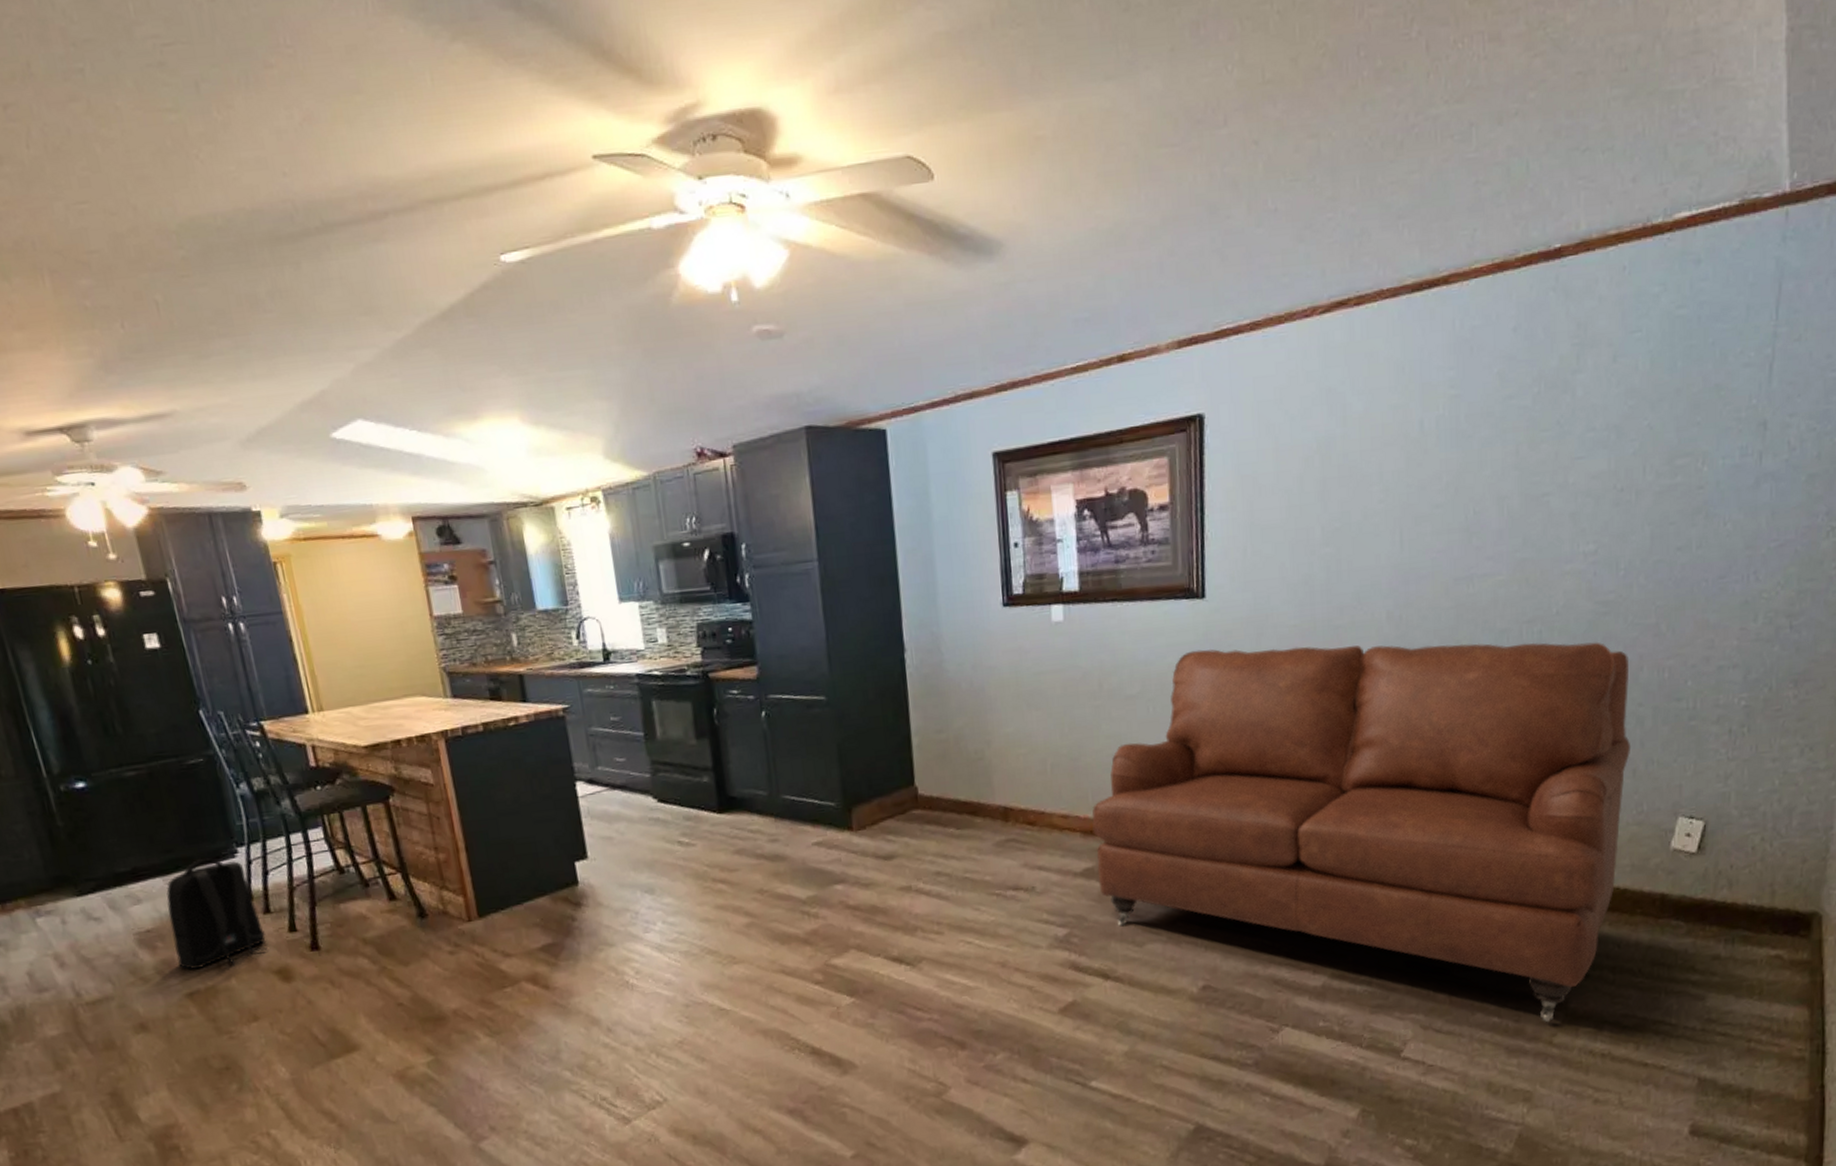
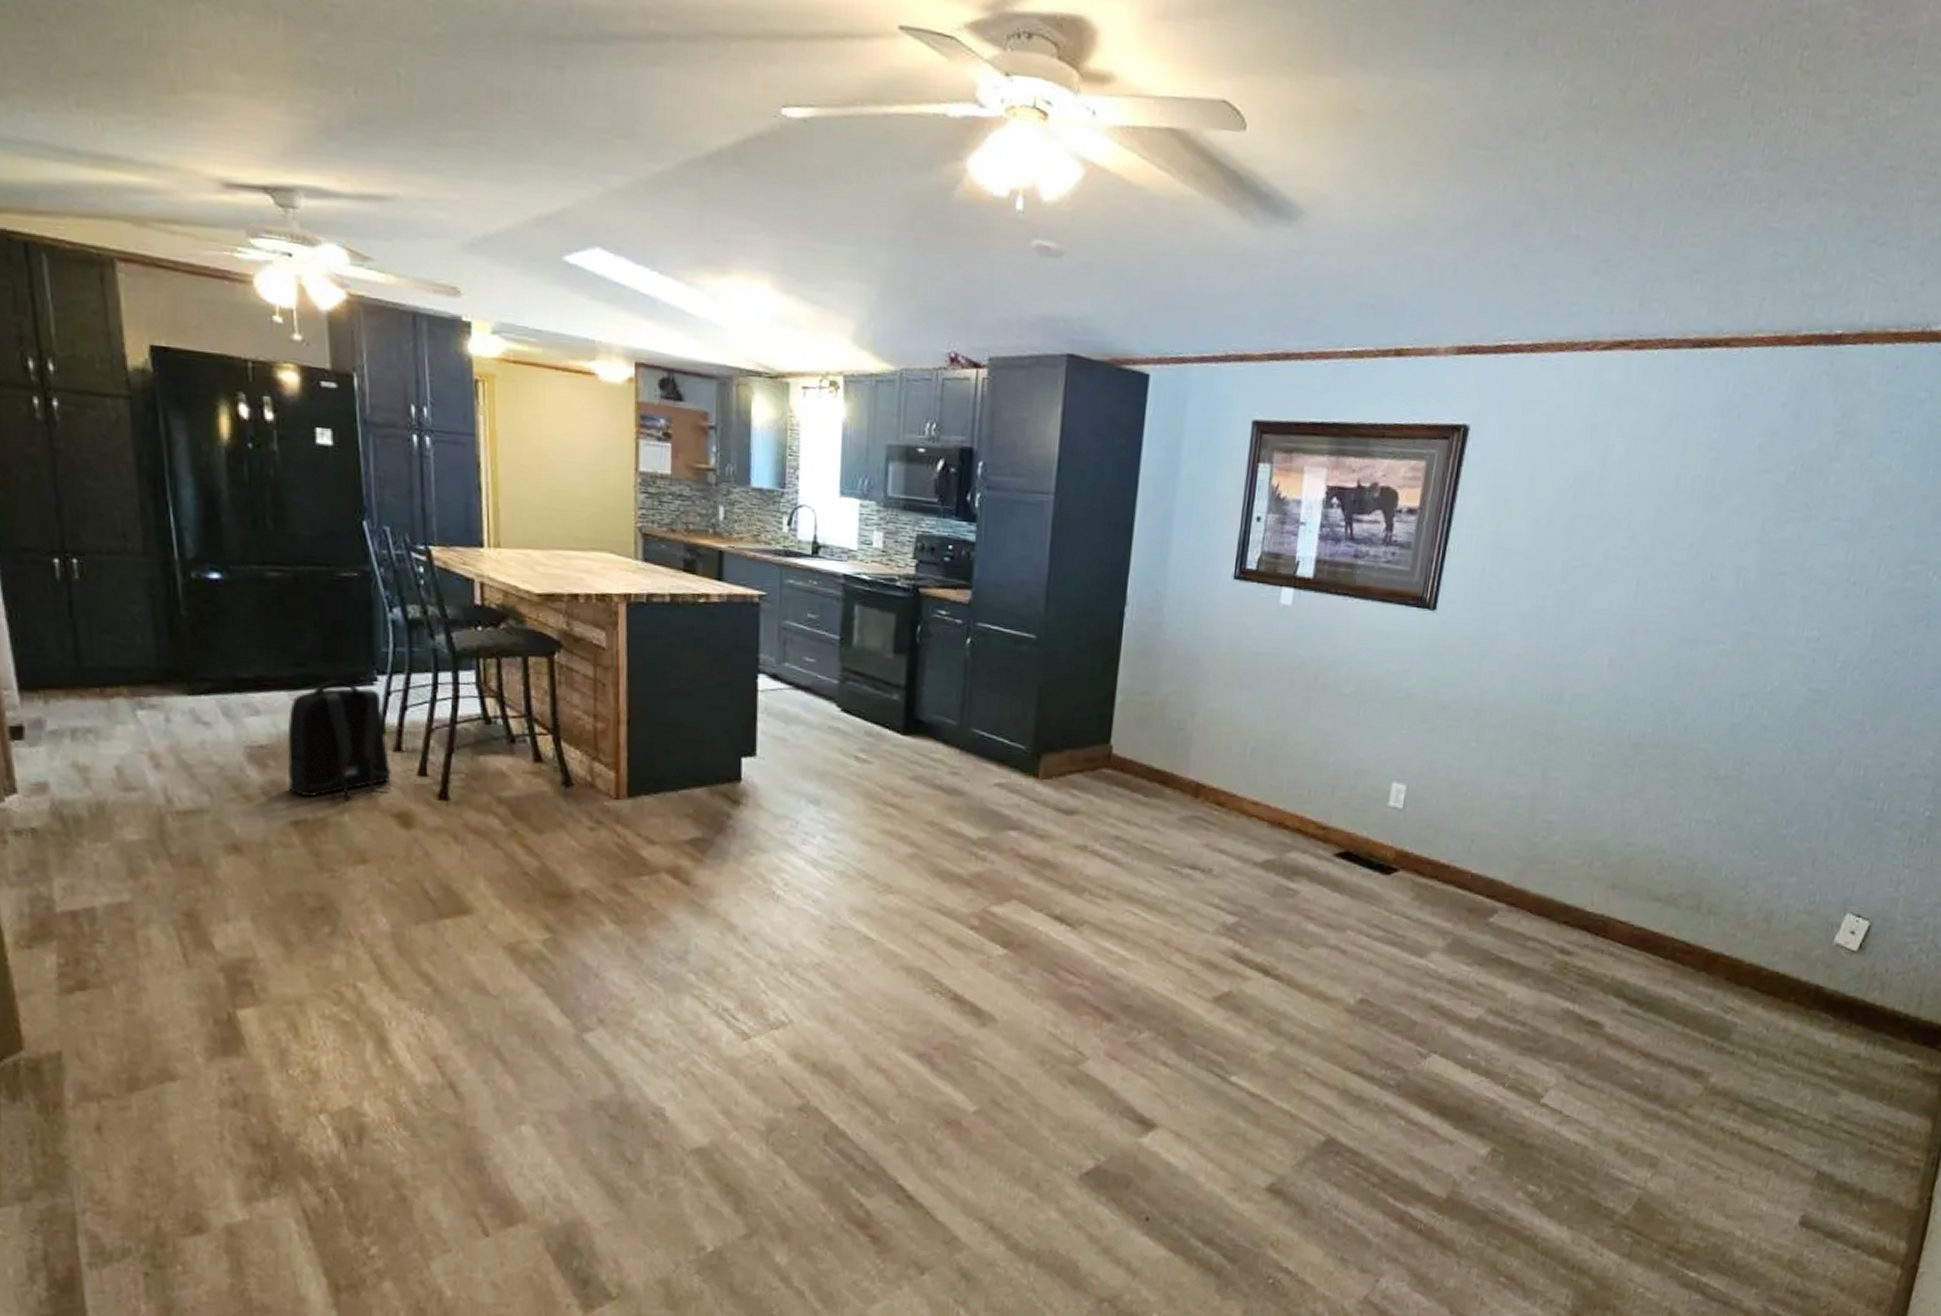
sofa: present [1092,642,1631,1023] -> none [1276,660,1830,1093]

